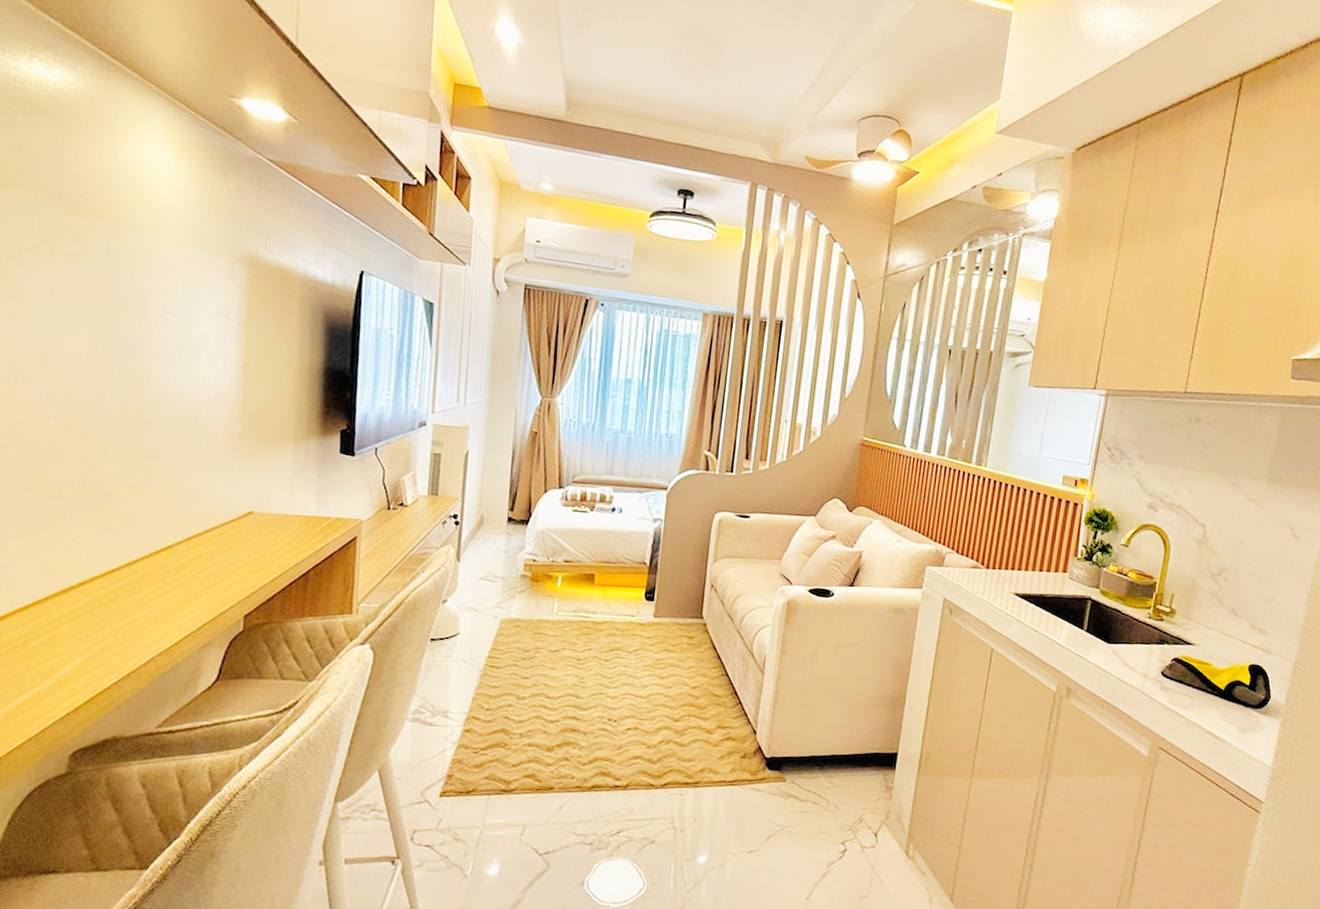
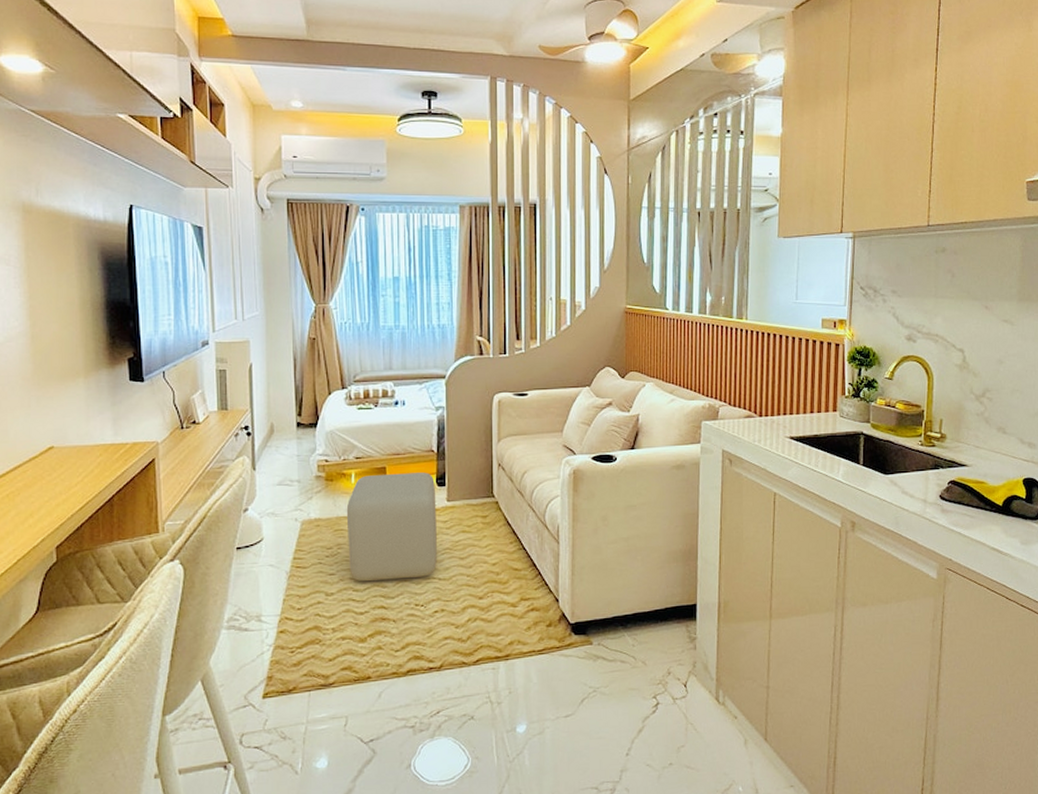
pouf: none [544,580,644,692] -> present [346,472,437,582]

